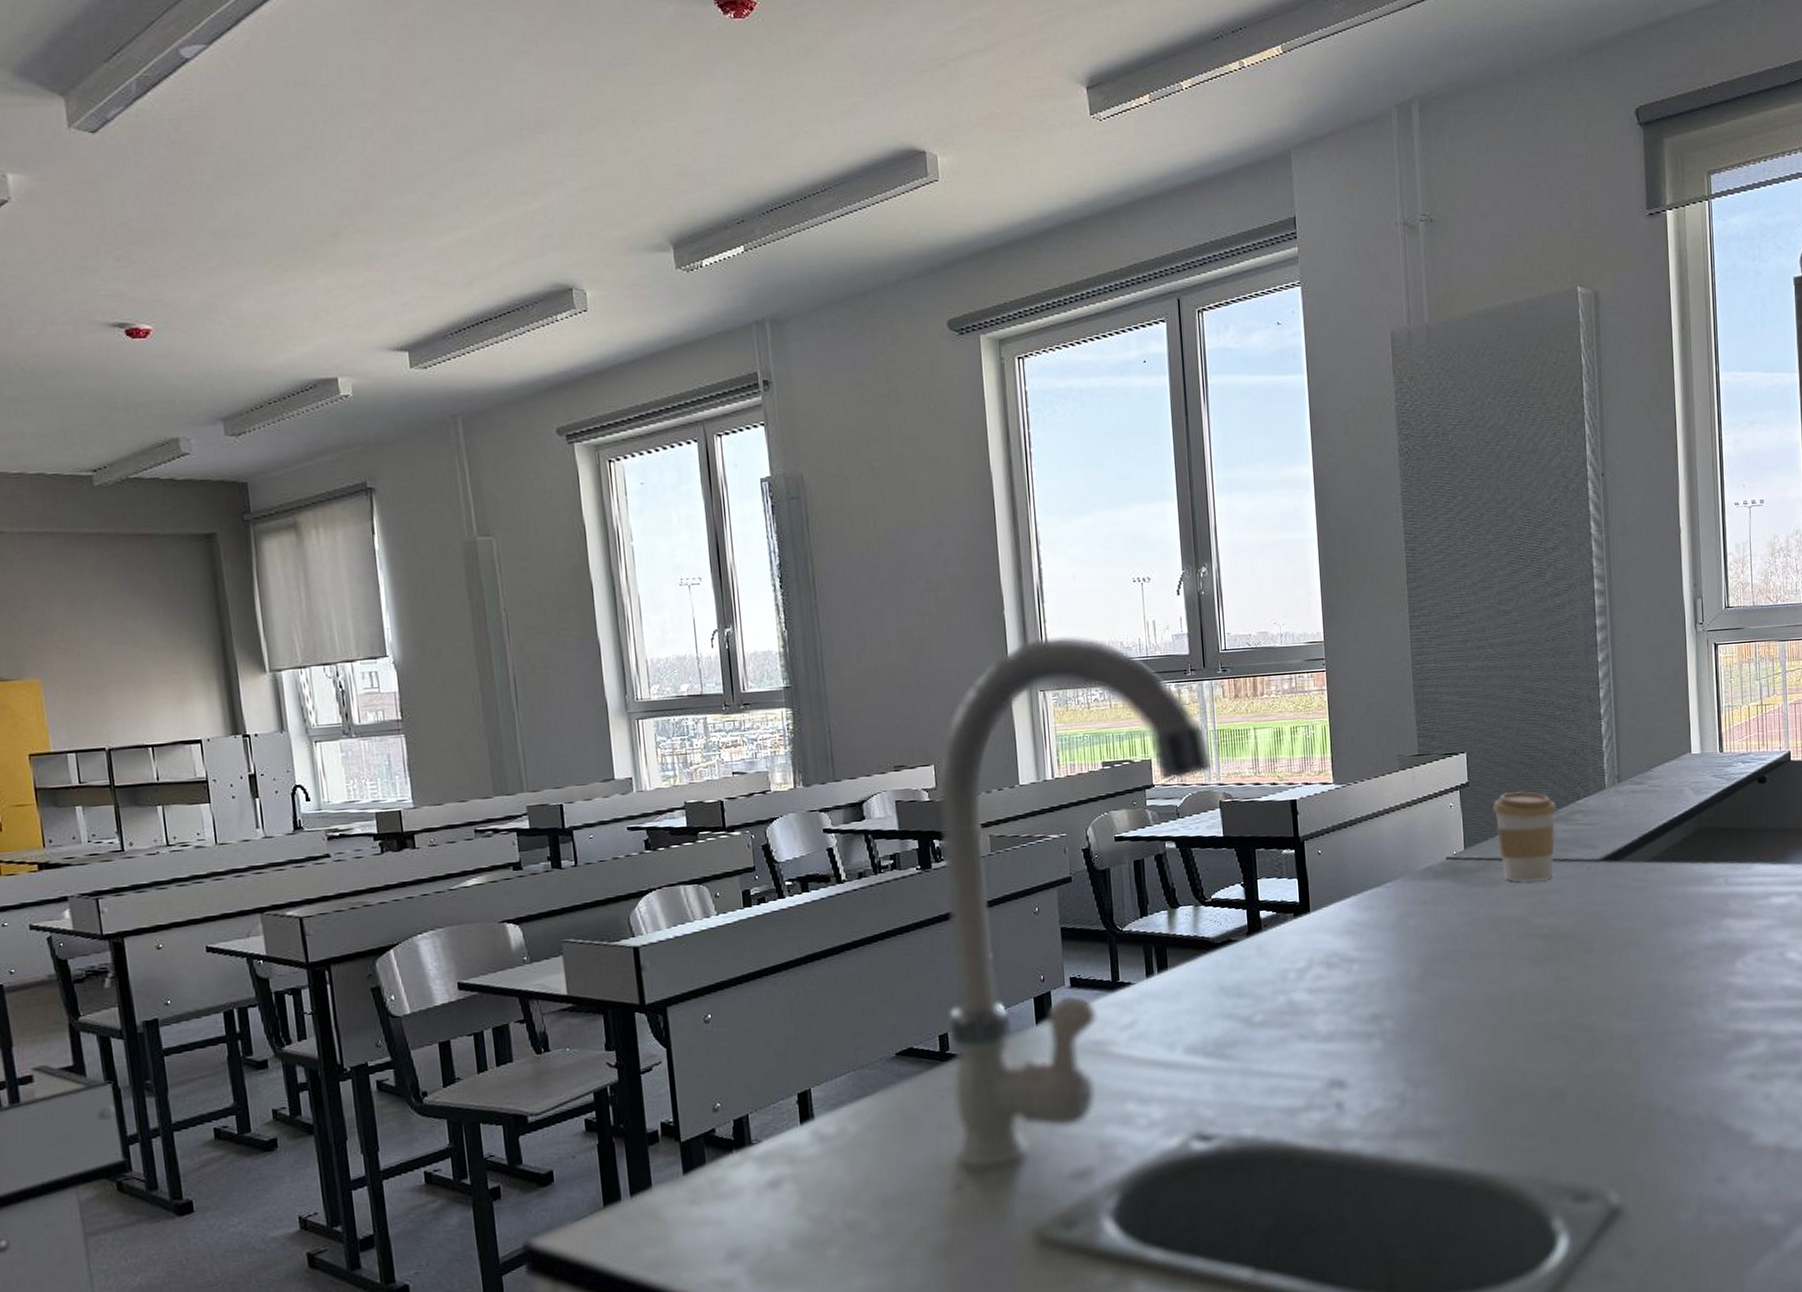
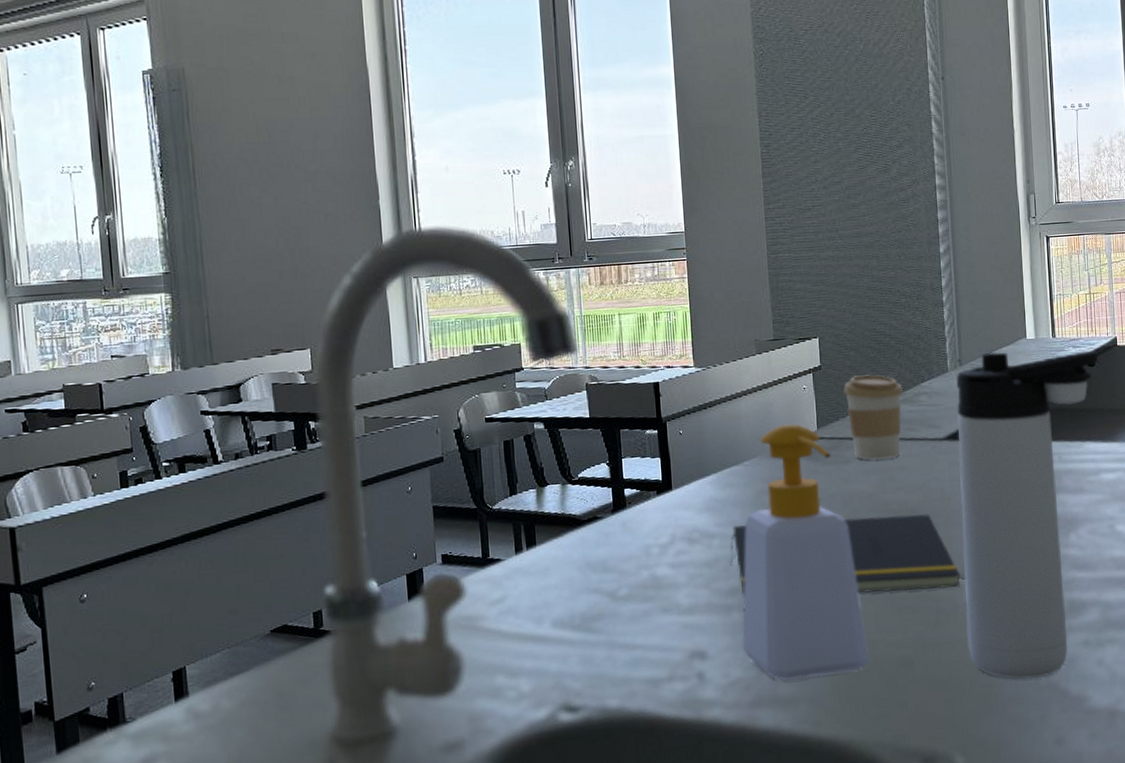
notepad: none [1370,939,1617,1026] -> present [729,514,961,599]
soap bottle: none [1383,843,1517,1112] -> present [742,423,869,681]
thermos bottle: none [1614,765,1770,1114] -> present [955,350,1099,680]

